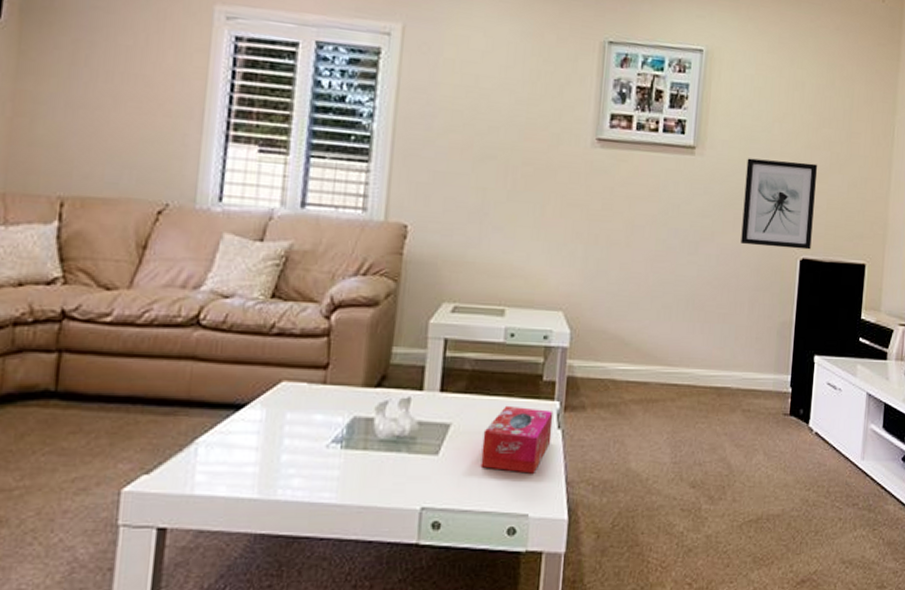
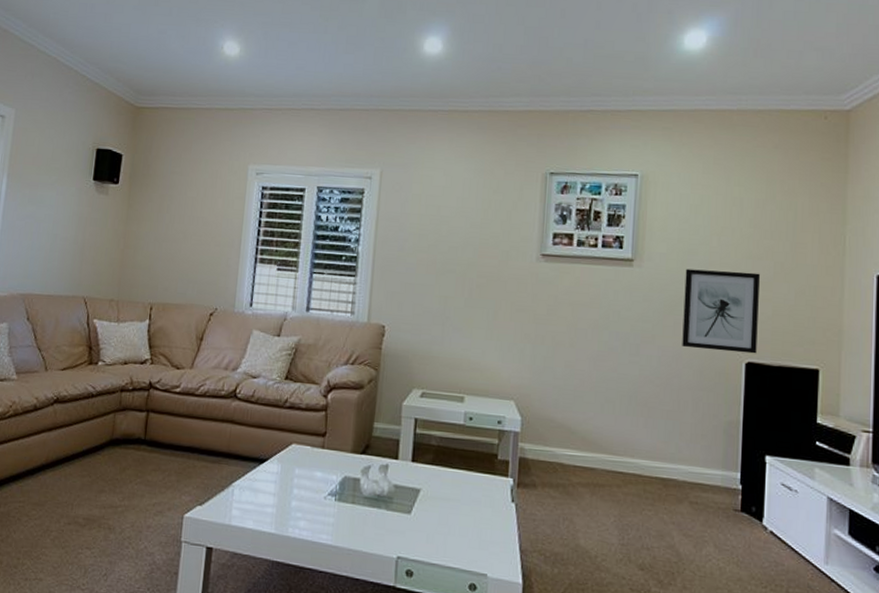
tissue box: present [480,405,554,474] -> none [445,478,508,539]

